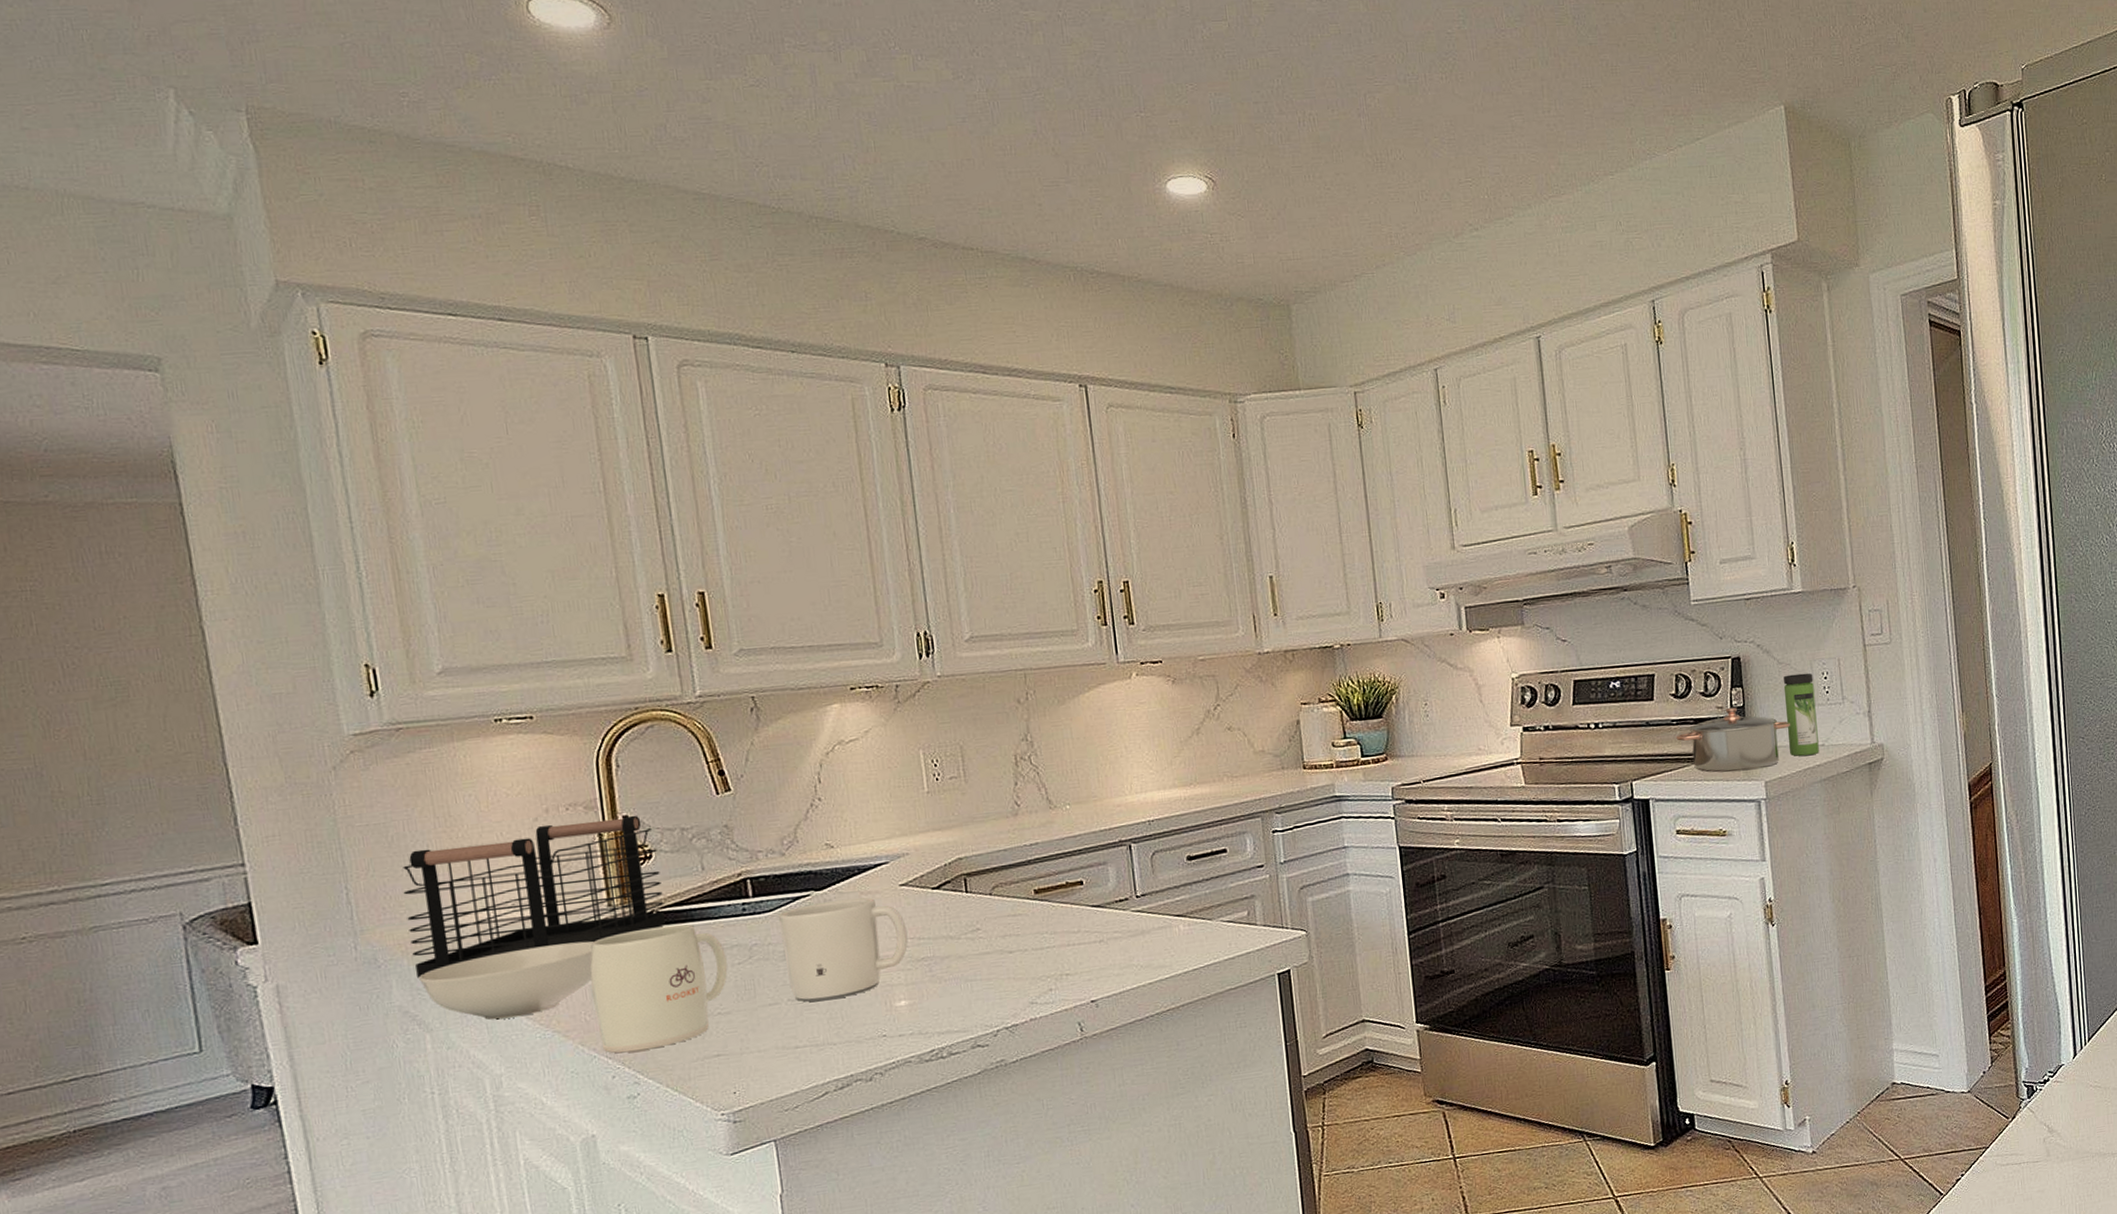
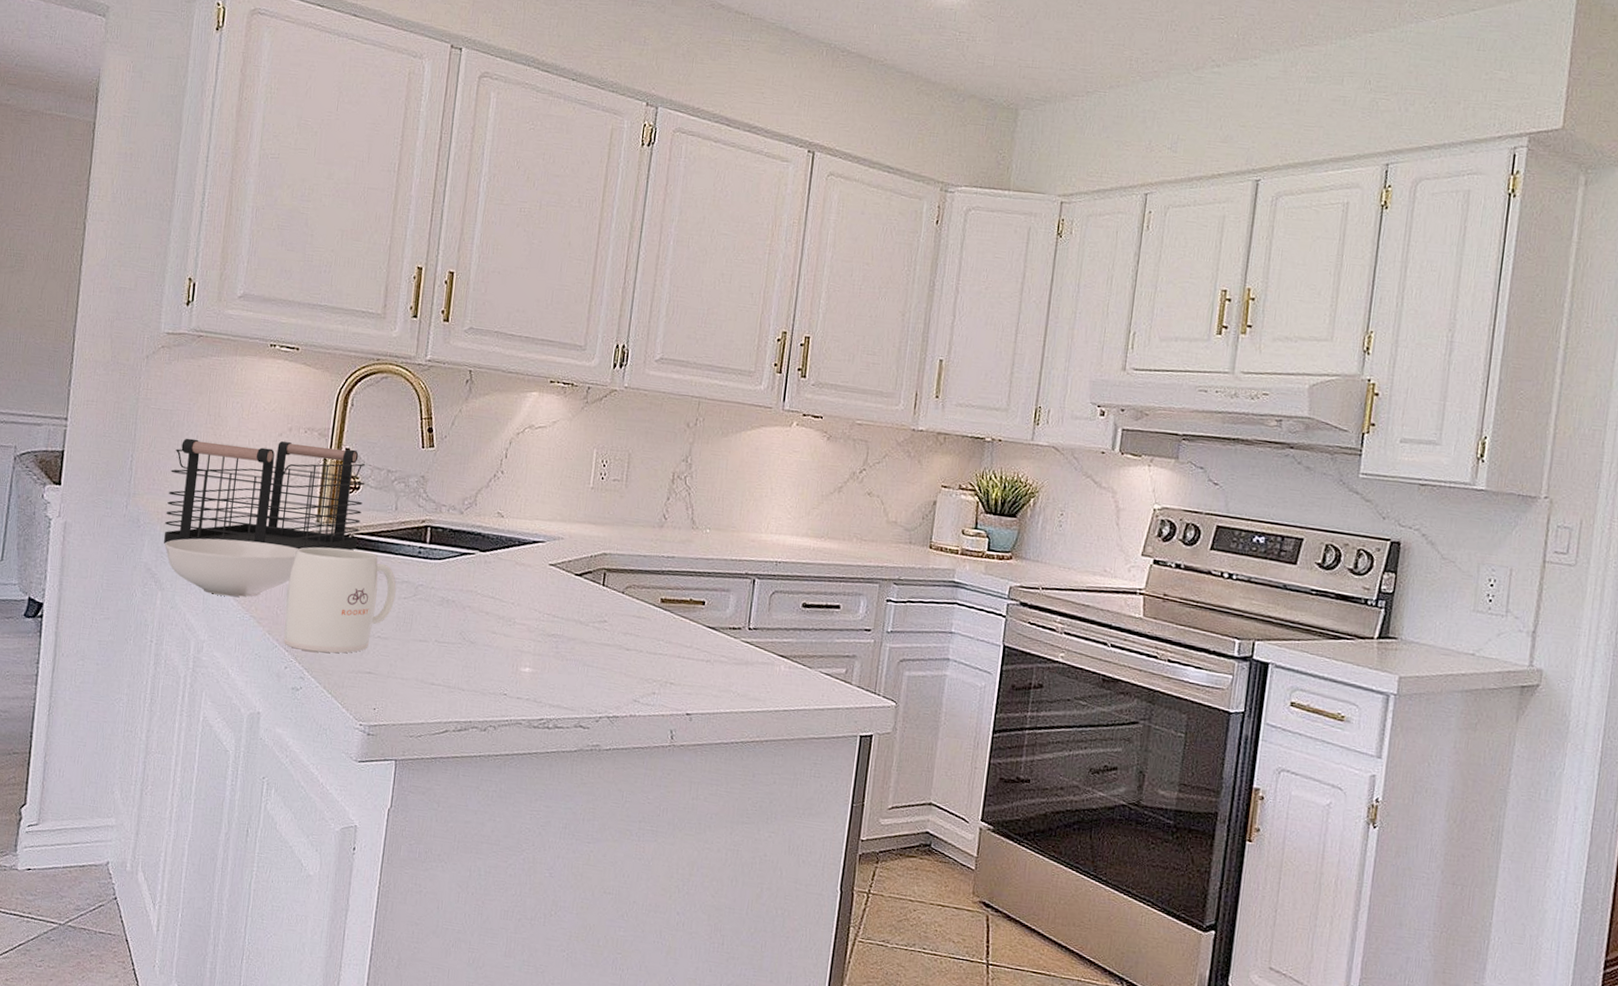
mug: present [778,897,908,1002] -> none [440,562,546,652]
cooking pot: present [1676,707,1791,773] -> none [1312,590,1442,663]
food container: present [1783,673,1819,756] -> none [1434,572,1478,662]

